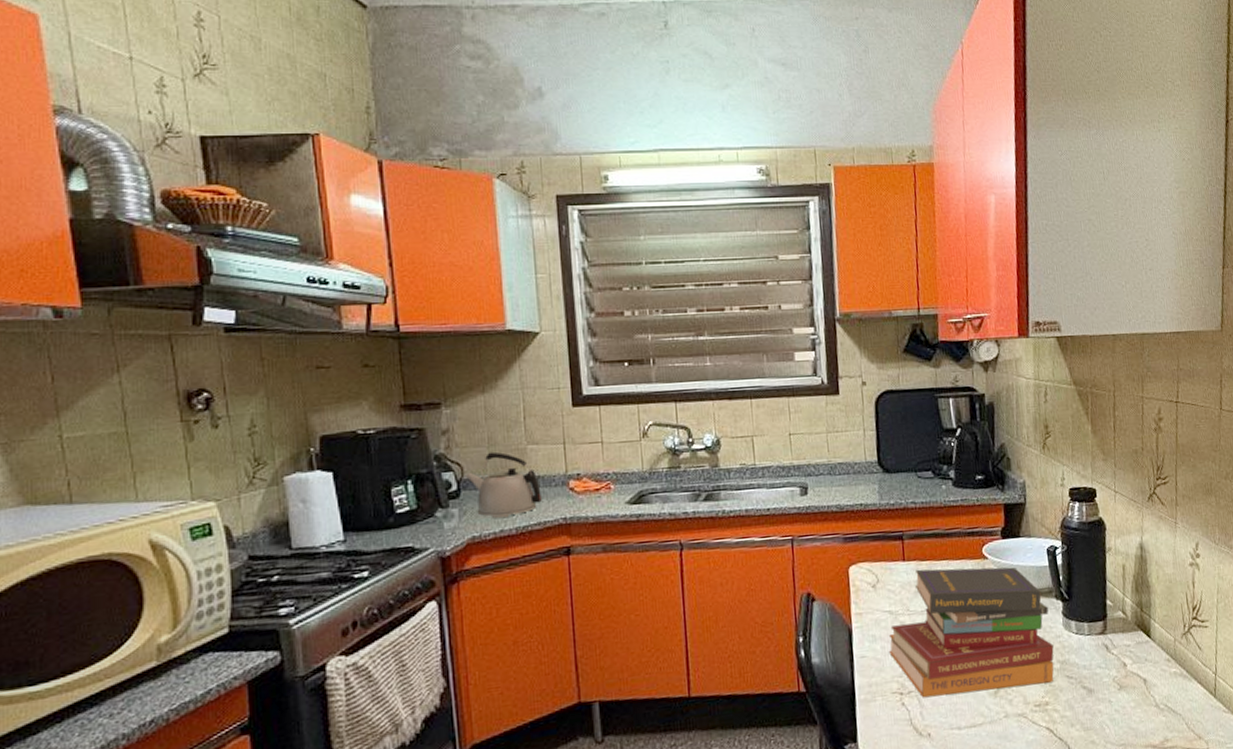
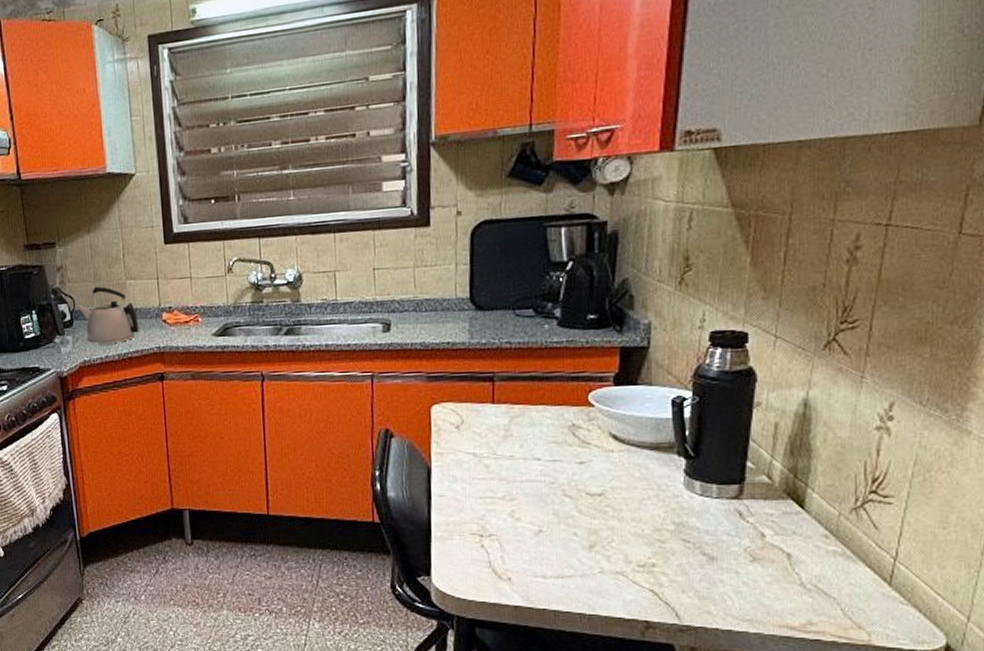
books: present [888,567,1054,698] -> none [470,413,669,544]

